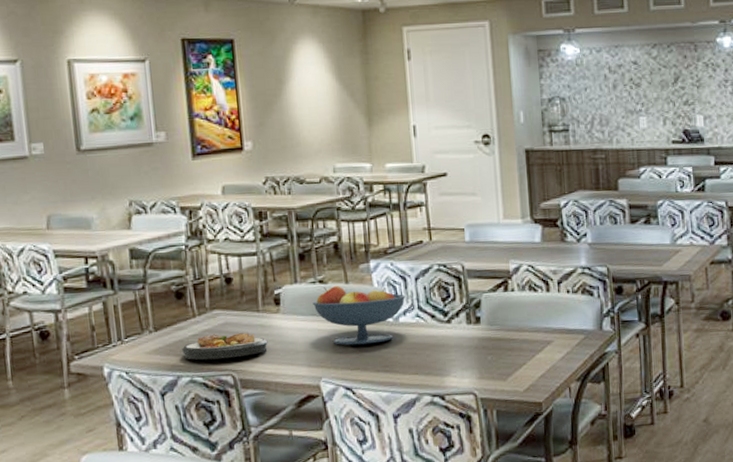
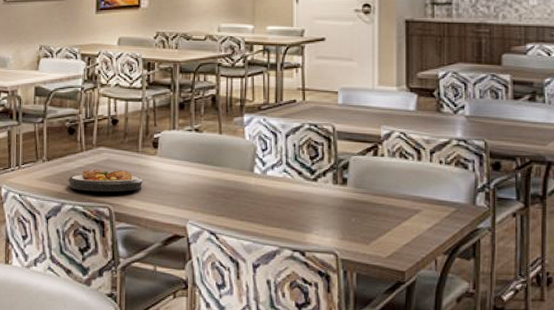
fruit bowl: present [313,286,406,346] -> none [187,135,275,193]

